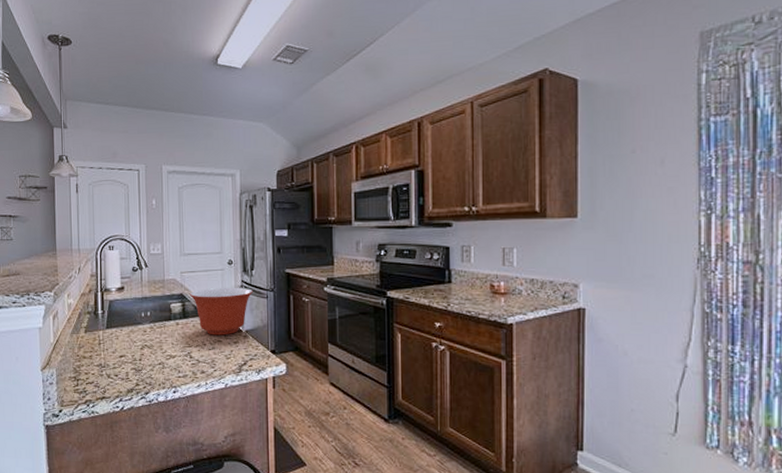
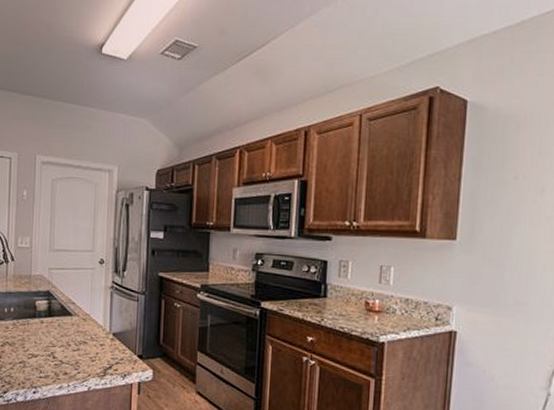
mixing bowl: present [190,287,253,335] -> none [57,287,123,337]

